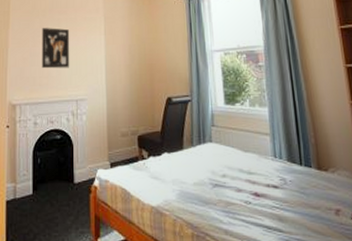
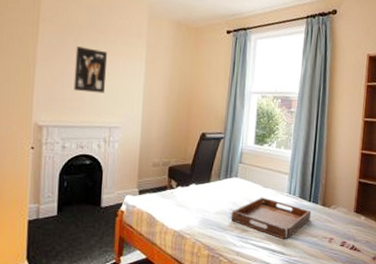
serving tray: none [211,163,307,214] -> present [231,197,312,240]

